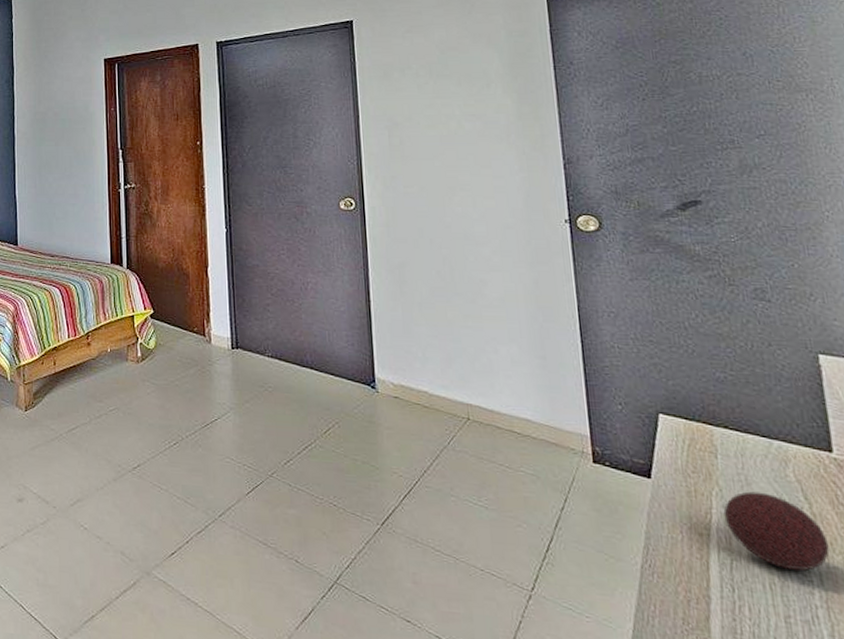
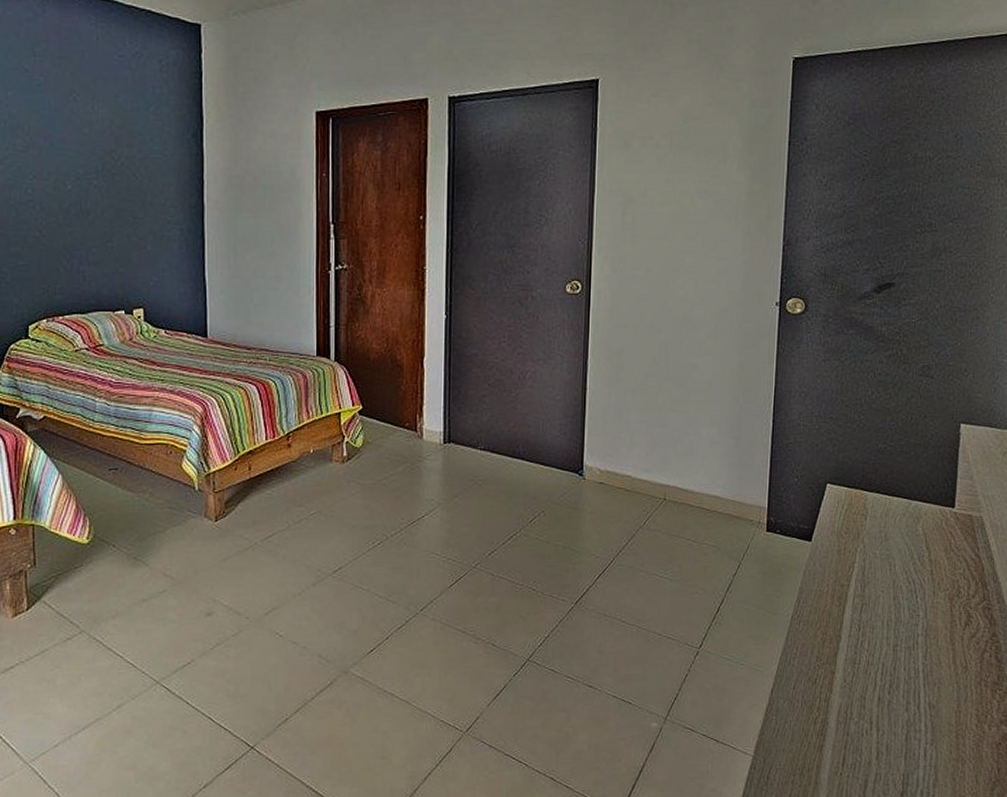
decorative ball: present [723,491,830,571] -> none [863,546,937,608]

